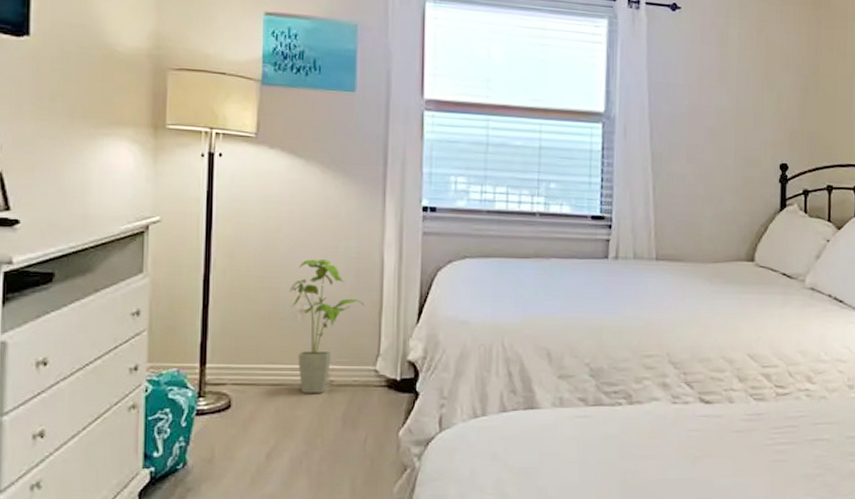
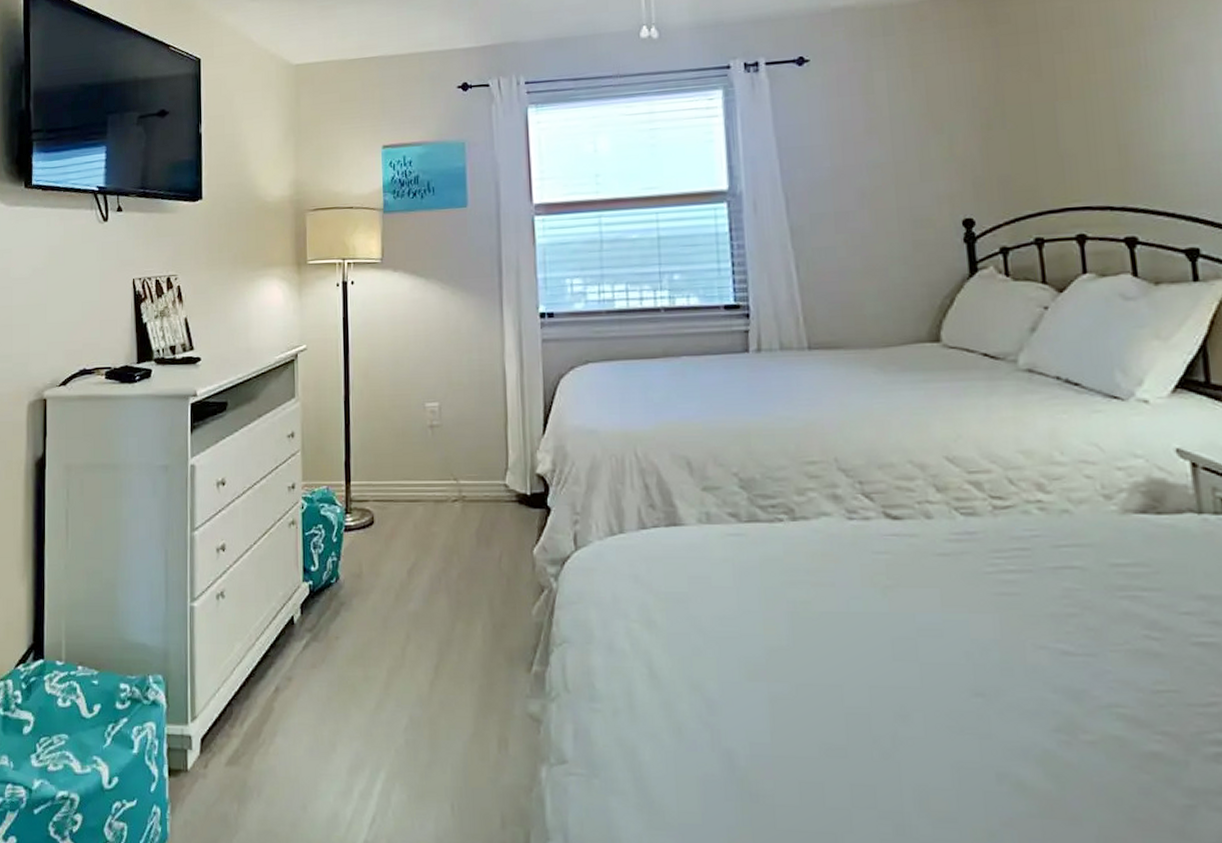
house plant: present [289,258,365,393] -> none [419,373,490,509]

